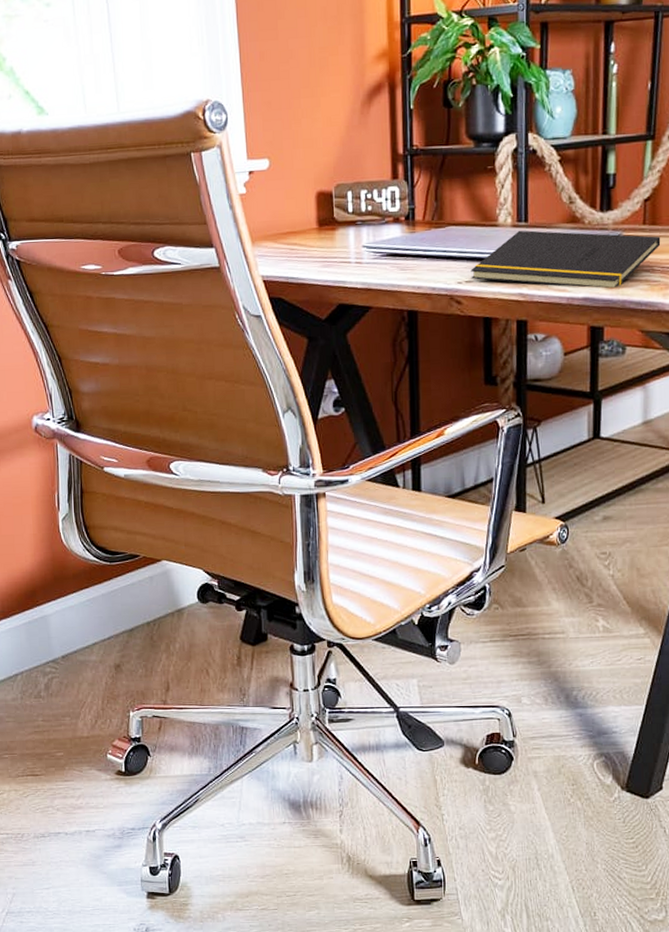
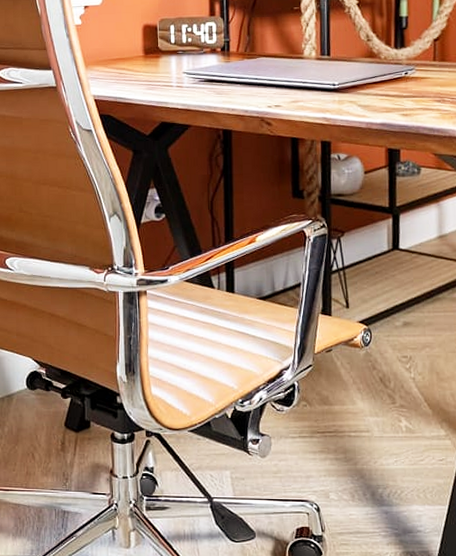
notepad: present [471,230,661,288] -> none [279,62,450,115]

